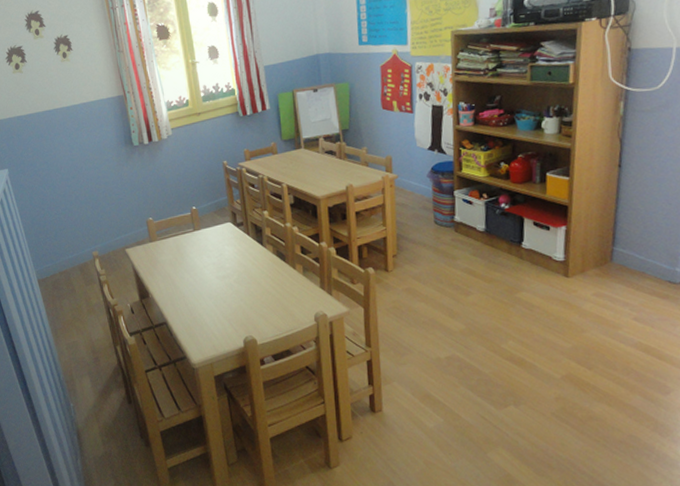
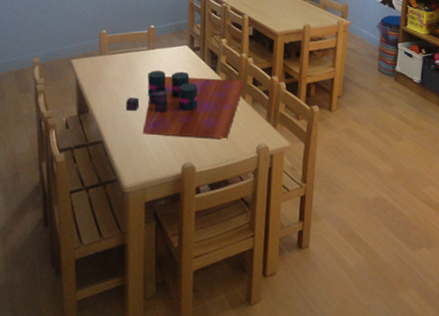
board game: none [181,248,293,312] -> present [125,70,245,139]

